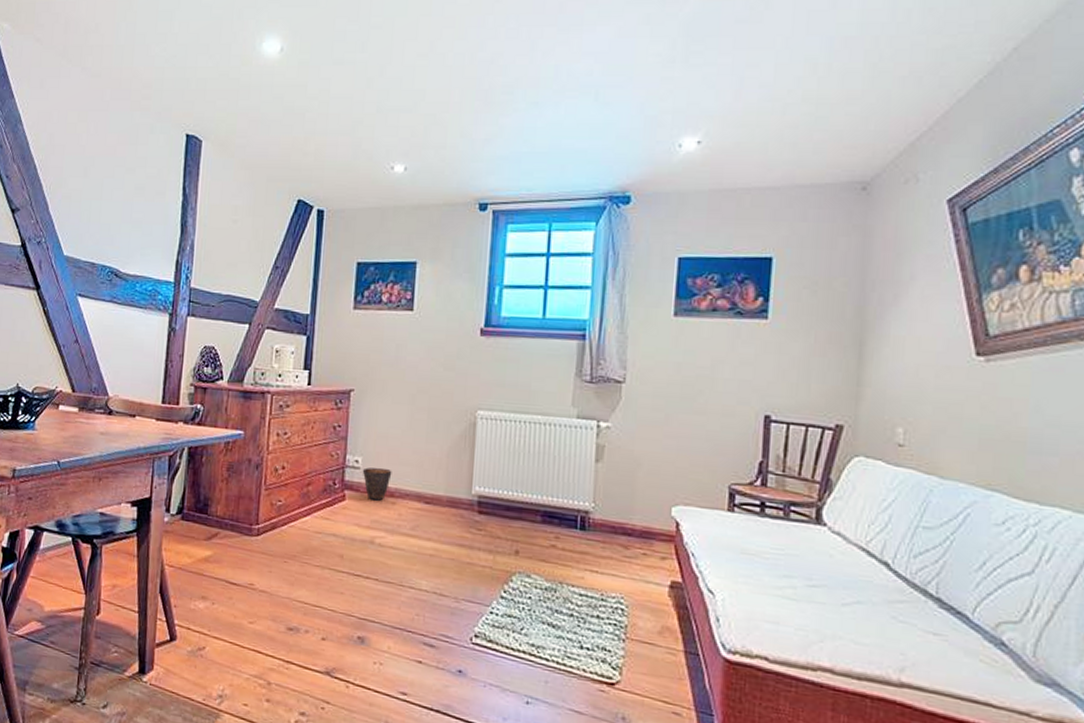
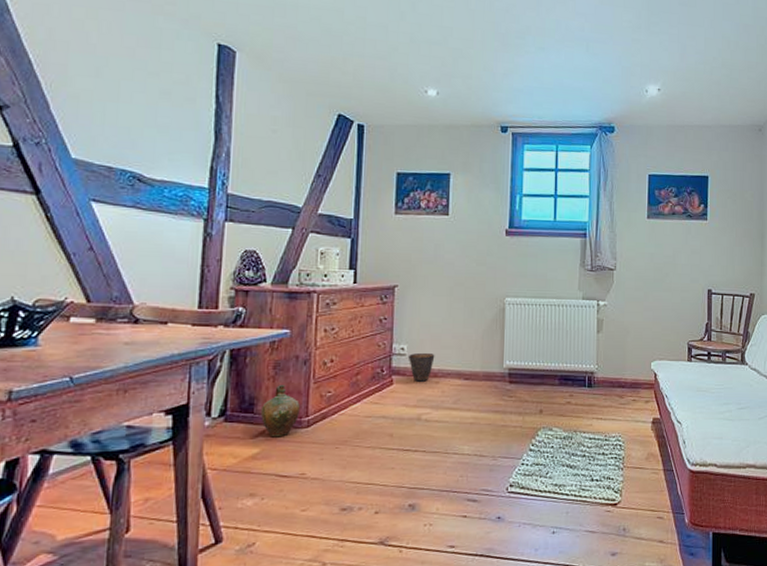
ceramic jug: none [214,487,251,543] -> present [261,384,300,438]

